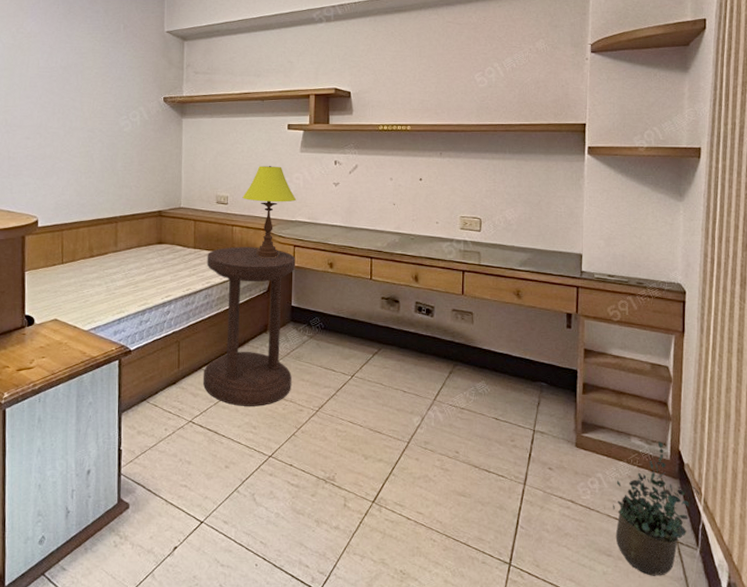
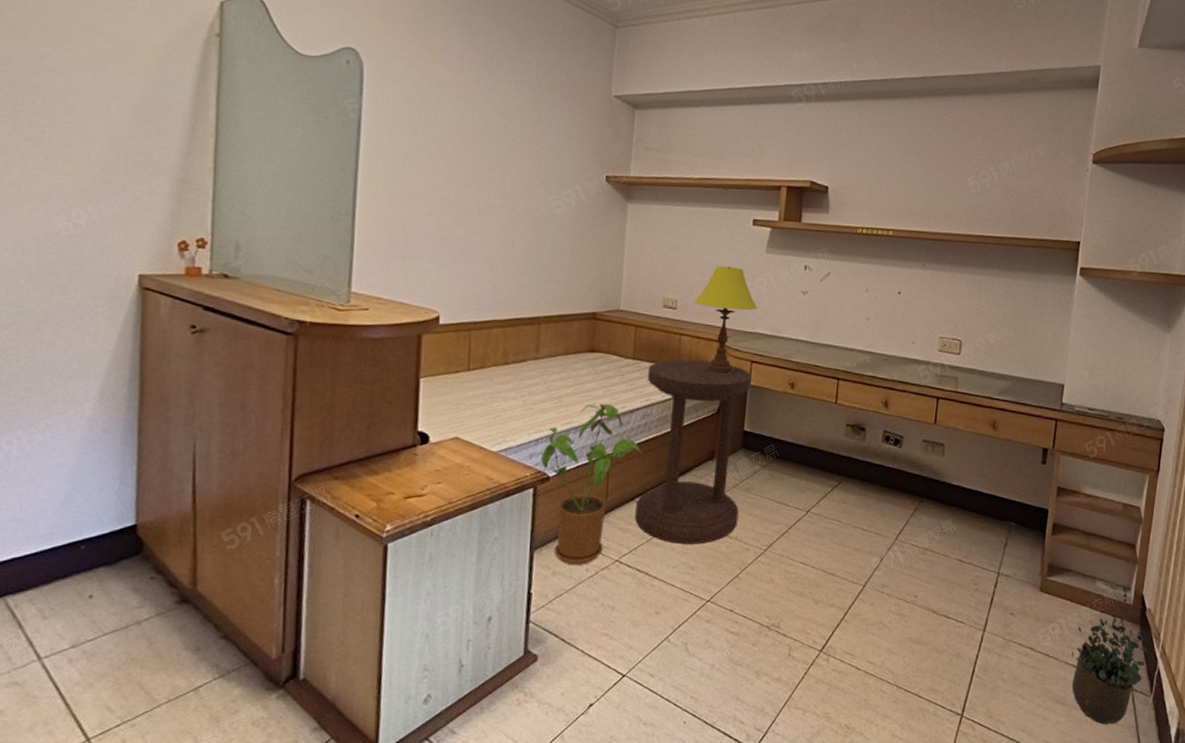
house plant: none [123,287,206,425] -> present [540,404,642,565]

